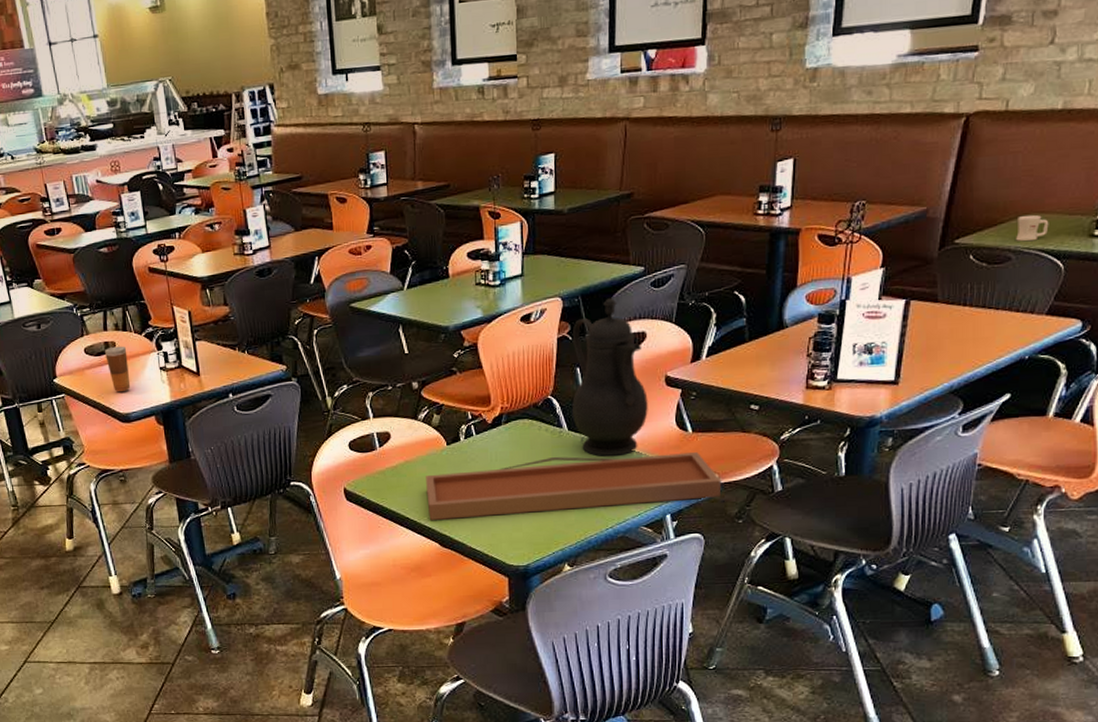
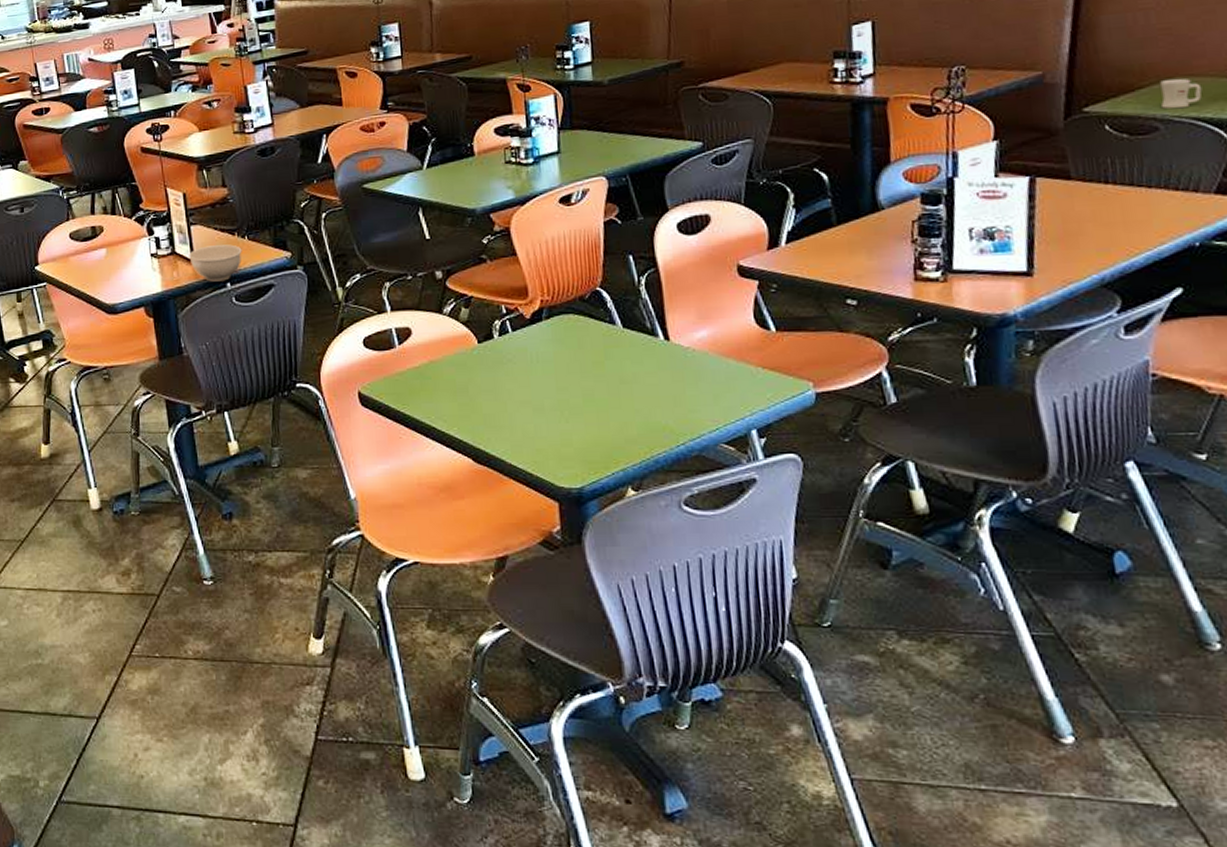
beverage cup: present [104,346,131,392] -> none [90,230,119,281]
soup bowl: none [194,358,243,393] -> present [189,244,242,282]
tray: present [426,452,722,520] -> none [454,355,819,431]
coffeepot: present [572,298,648,456] -> none [622,177,719,358]

